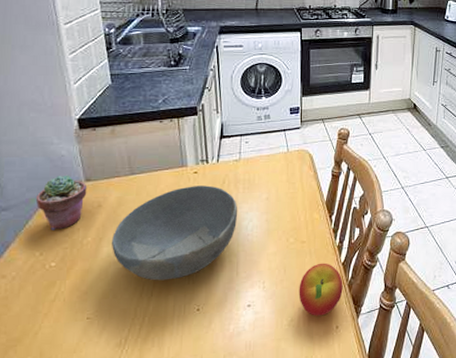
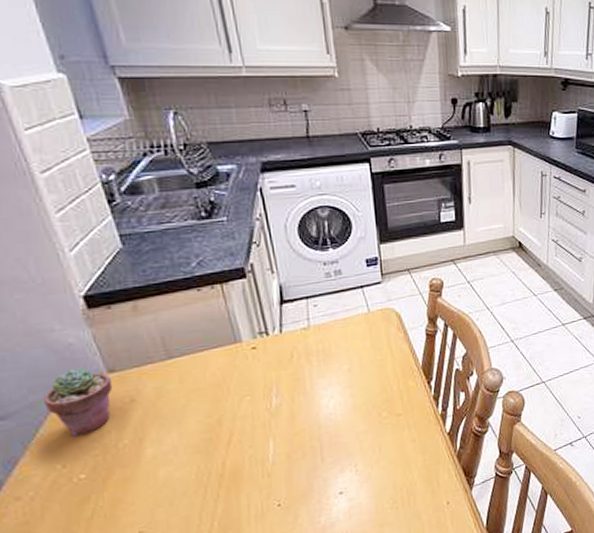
bowl: present [111,185,238,281] -> none [155,362,315,480]
apple: present [299,262,343,316] -> none [399,435,451,495]

